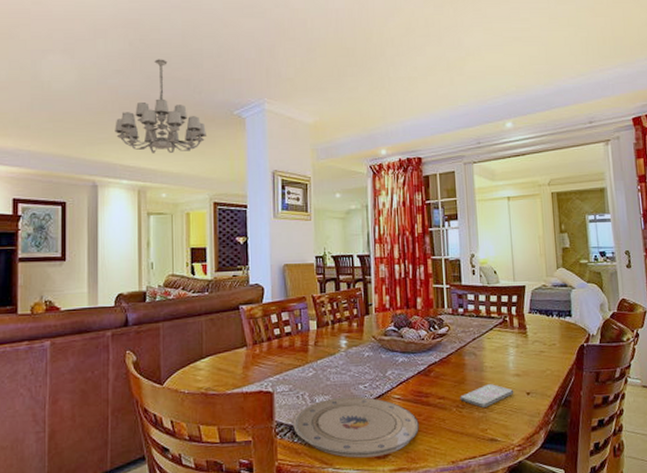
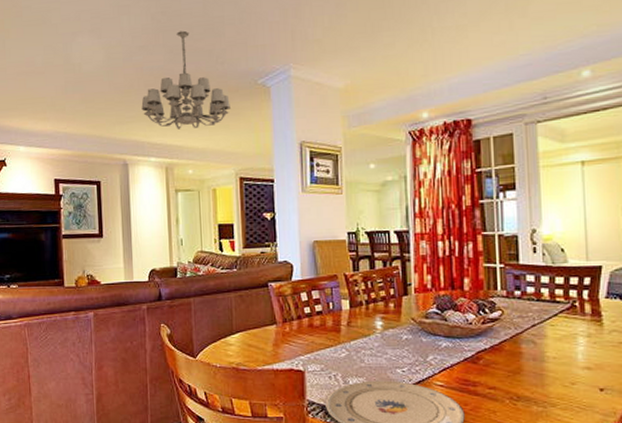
smartphone: present [460,384,514,408] -> none [515,376,583,401]

